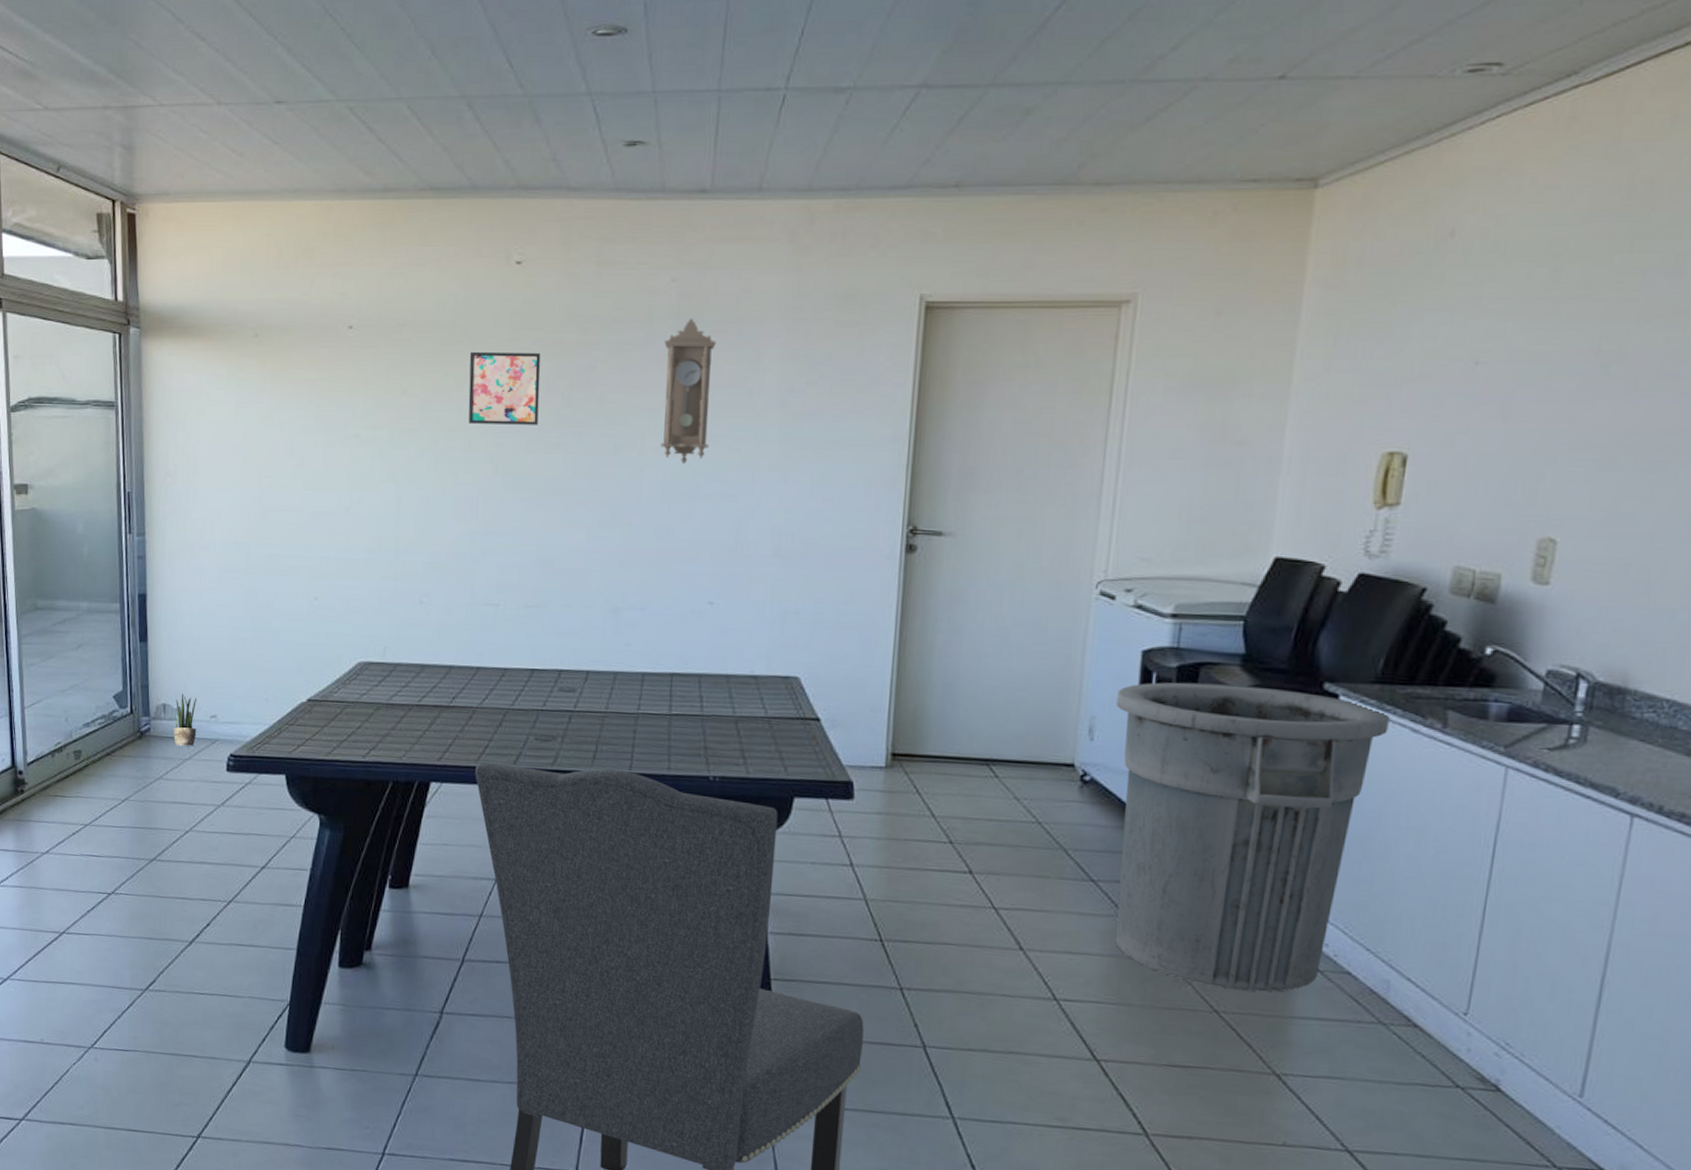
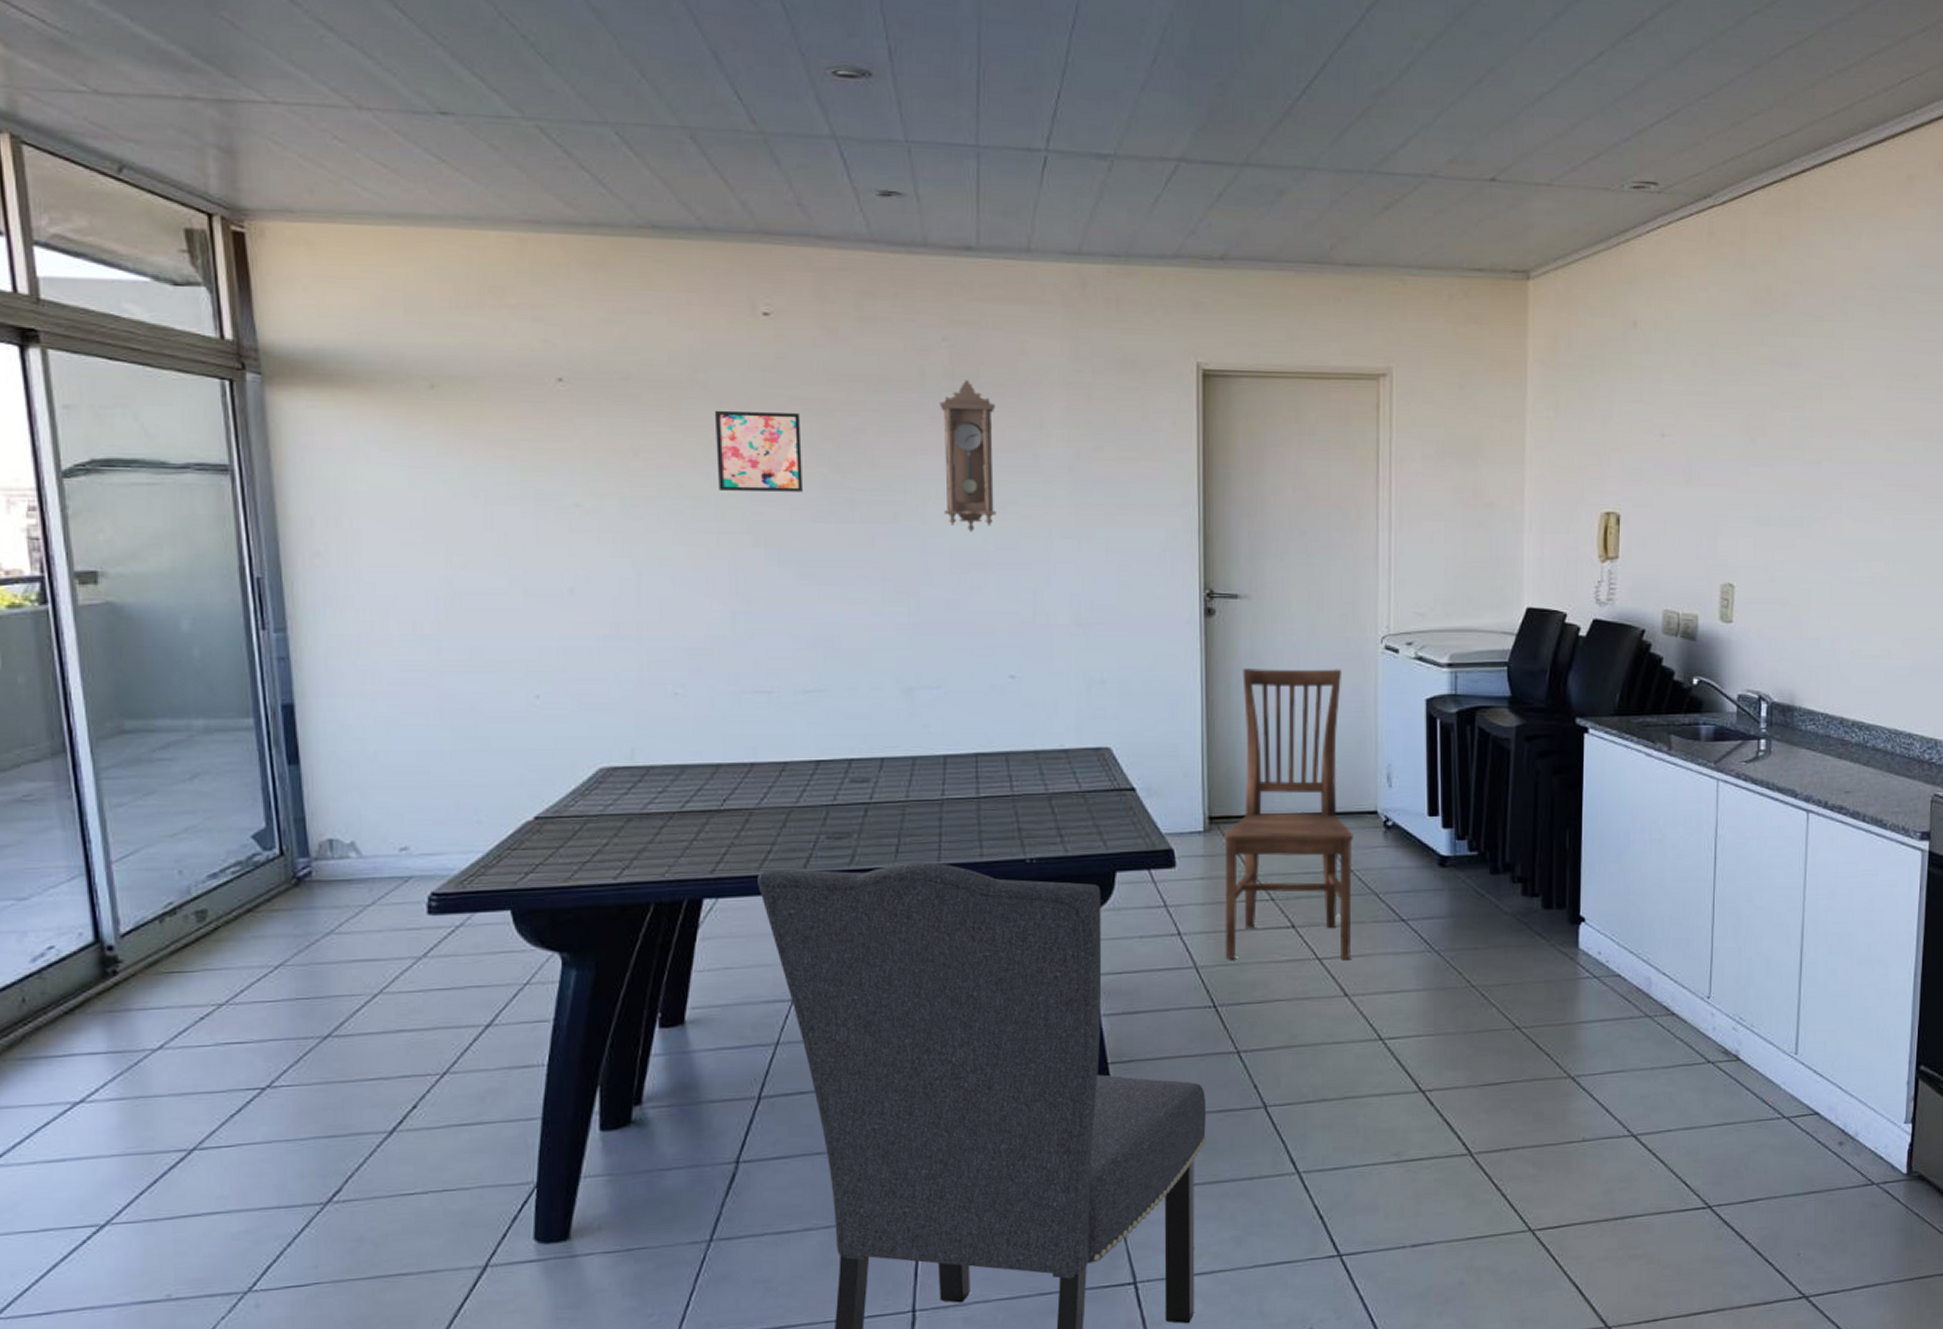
potted plant: present [173,694,197,746] -> none [347,824,381,889]
chair: none [896,607,1048,914] -> present [1224,669,1353,960]
trash can: present [1115,682,1390,992] -> none [1408,725,1628,1005]

